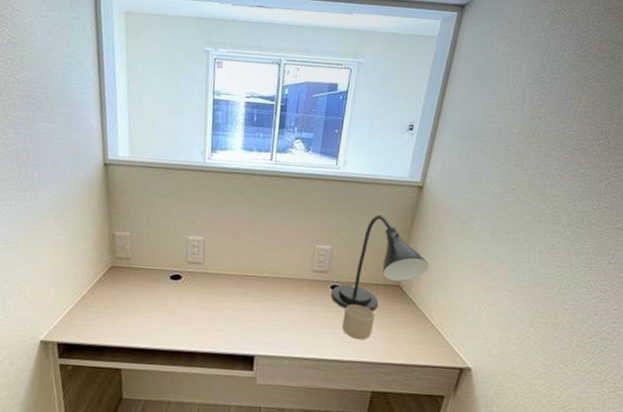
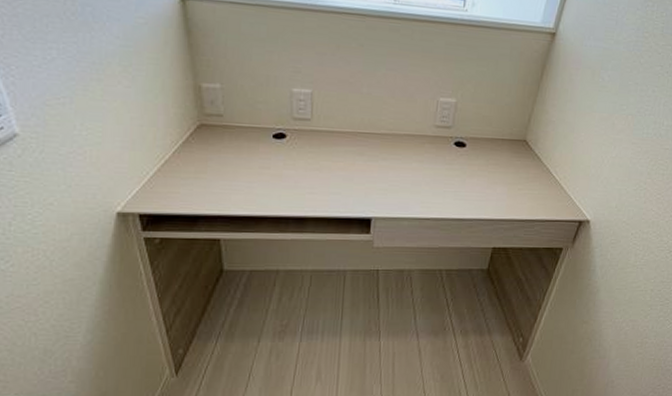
desk lamp: present [331,214,429,312] -> none [455,64,557,168]
mug: present [342,304,375,339] -> none [465,160,499,196]

